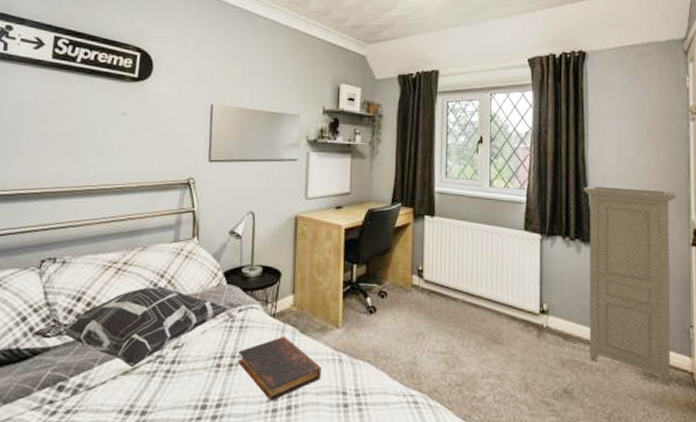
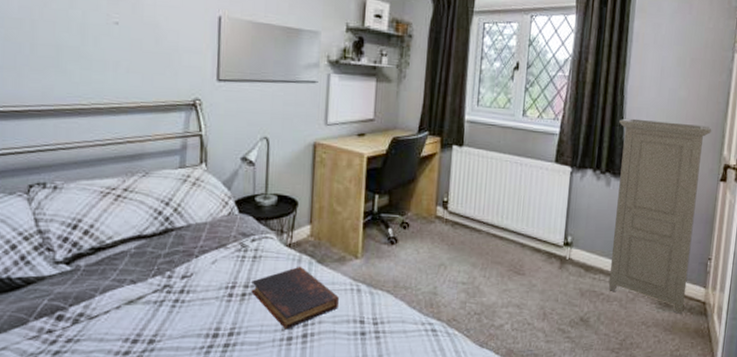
decorative pillow: present [34,286,229,368] -> none [26,214,241,297]

